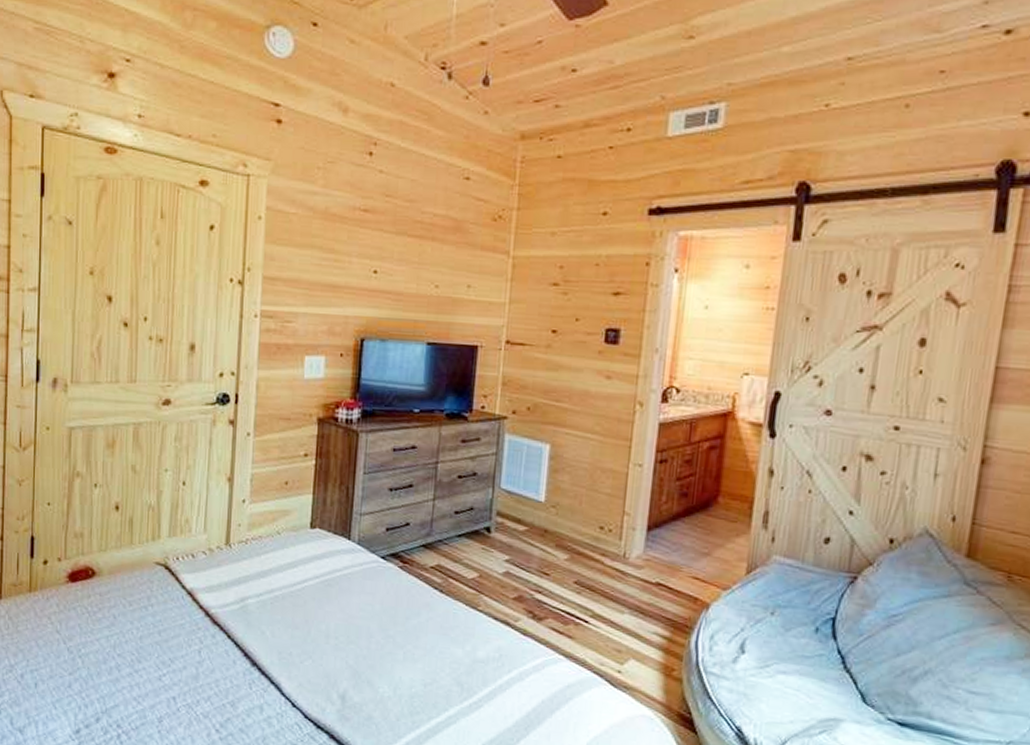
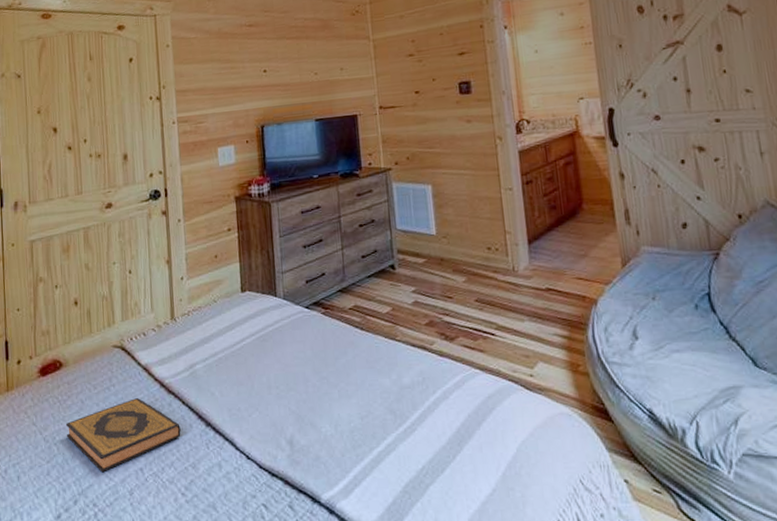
hardback book: none [93,623,223,695] -> present [65,398,181,473]

